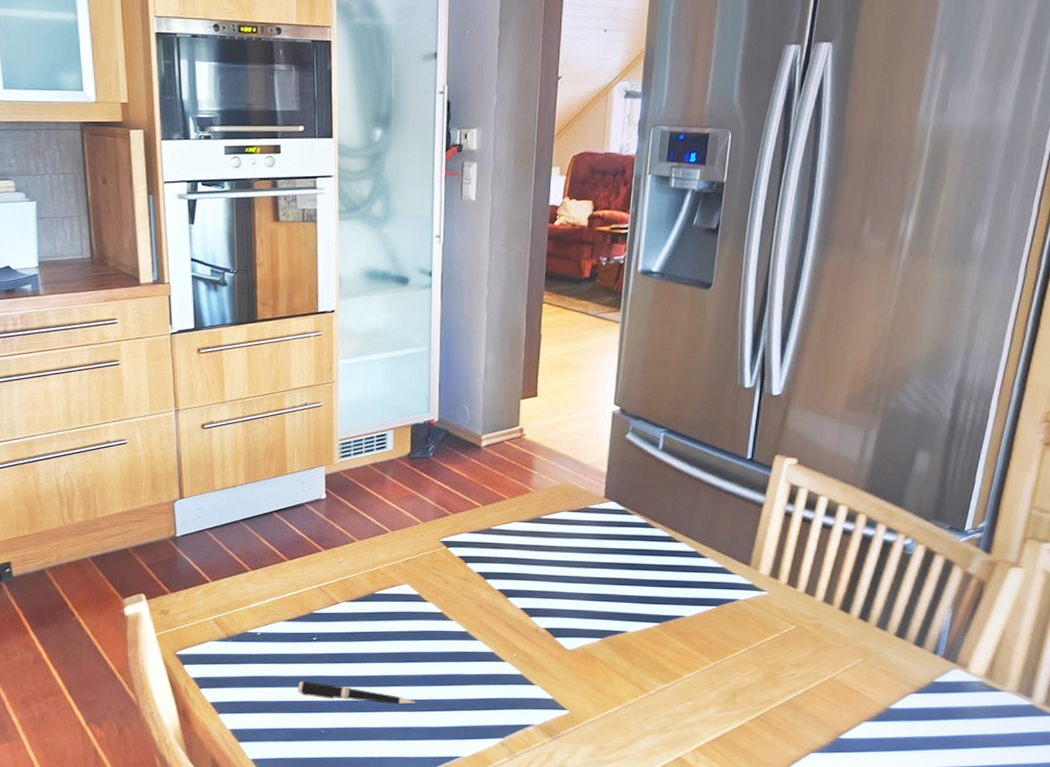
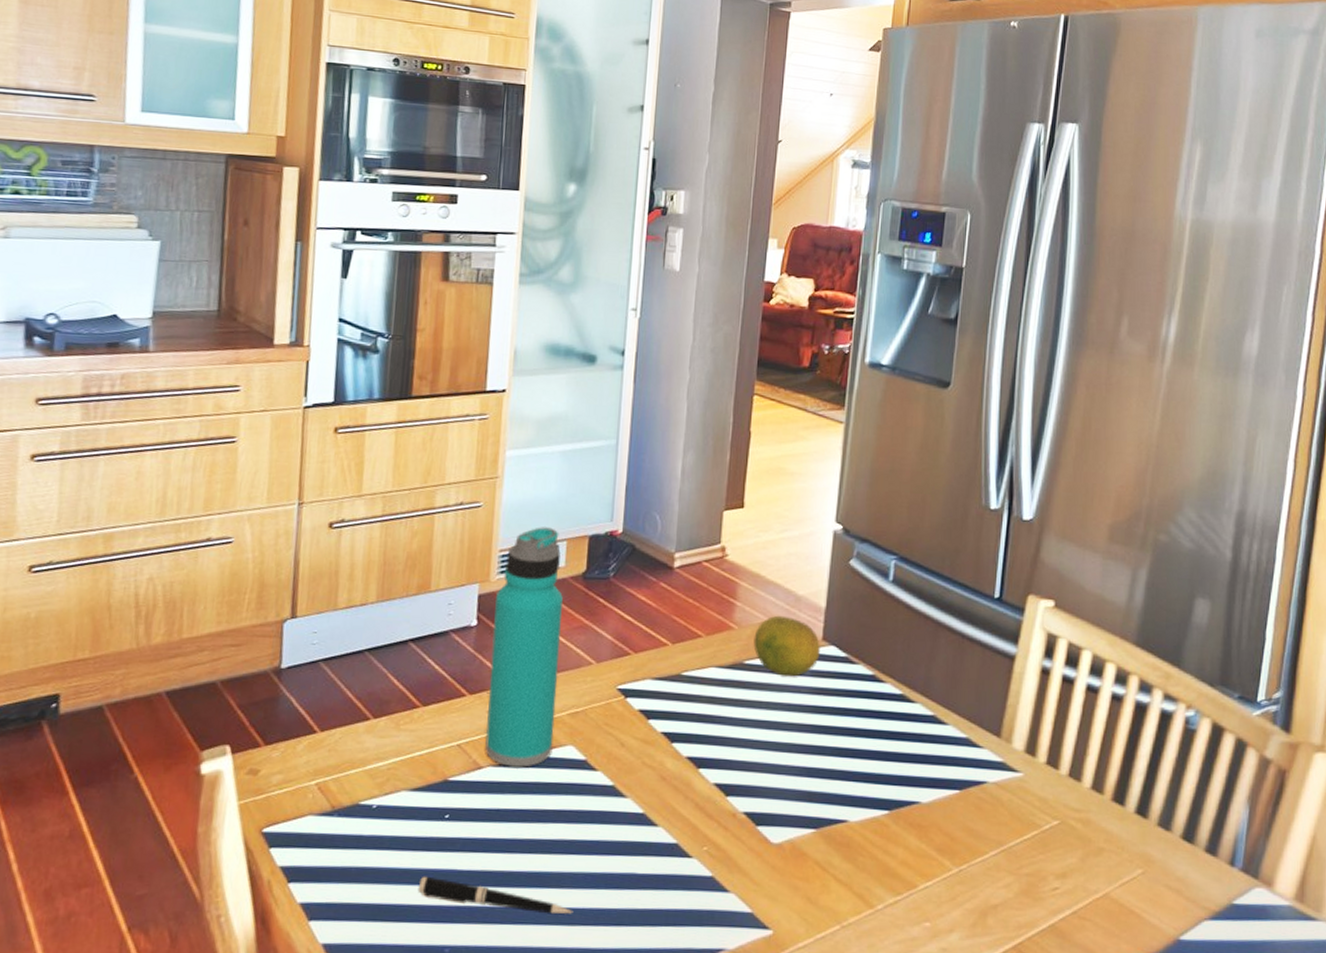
water bottle: none [339,420,393,602] -> present [485,527,563,767]
fruit: none [548,480,603,527] -> present [753,615,820,677]

